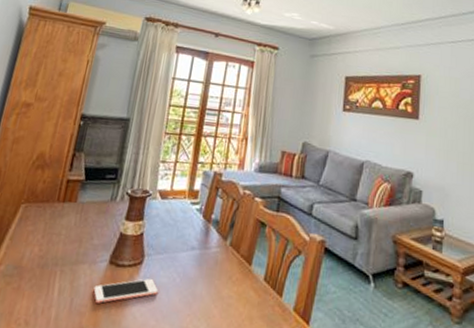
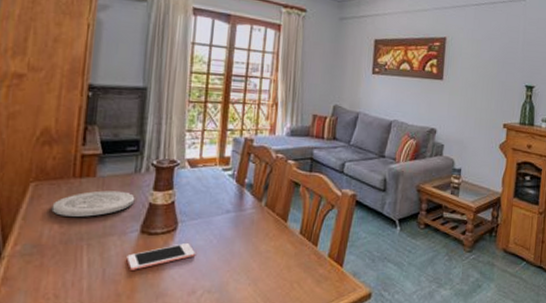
plate: none [35,216,108,242] -> present [51,190,135,217]

